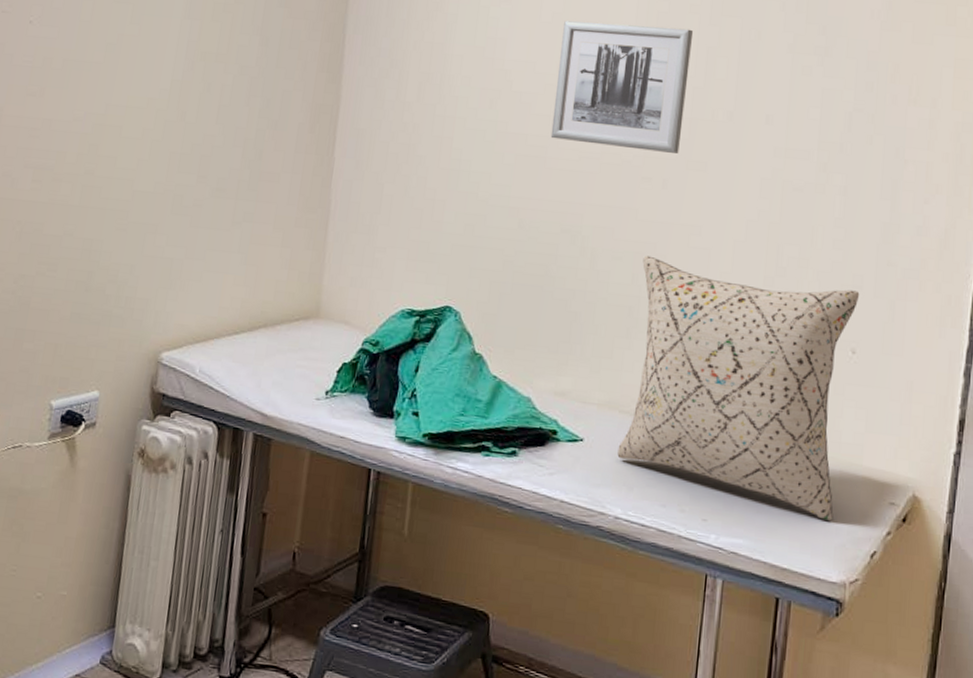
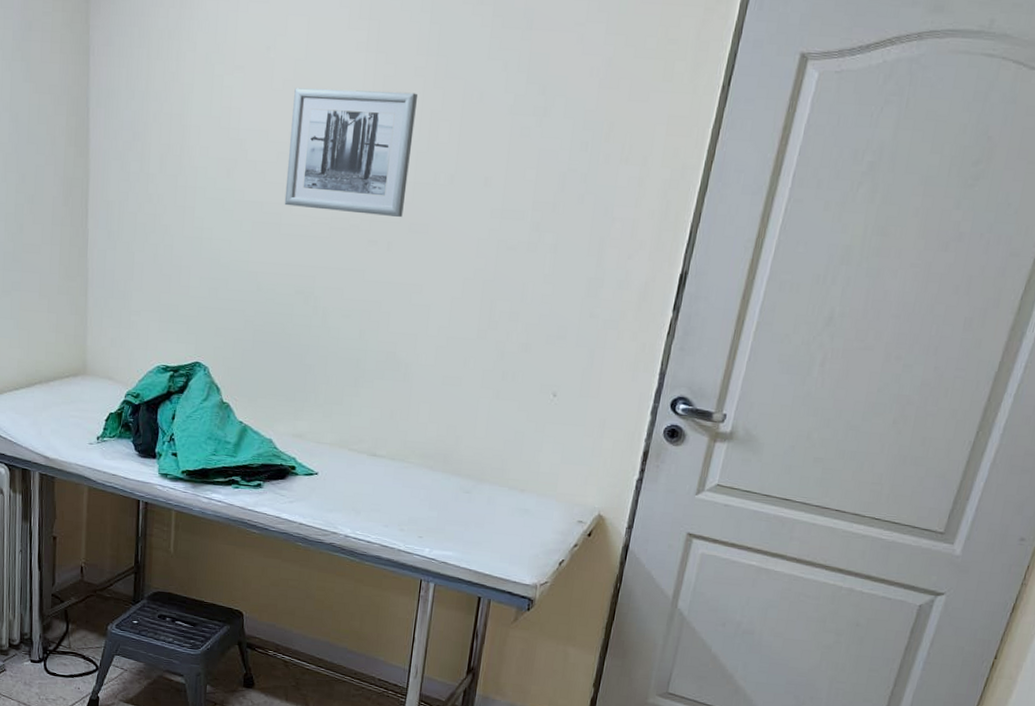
pillow: present [617,255,860,521] -> none [347,313,563,536]

